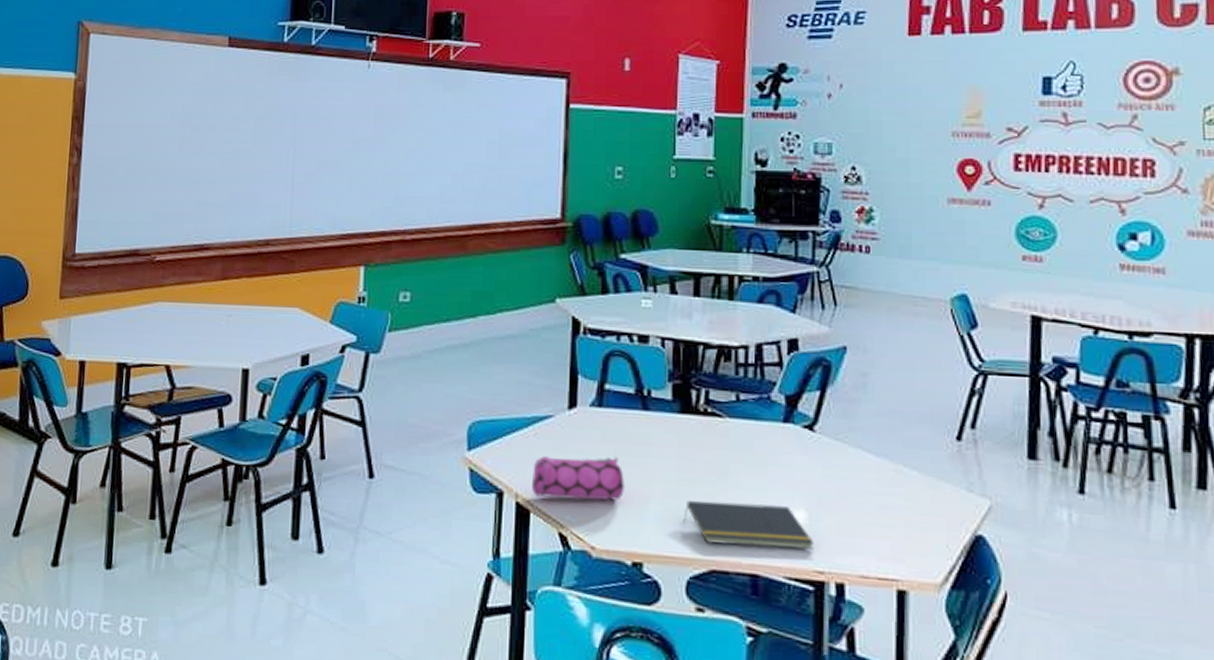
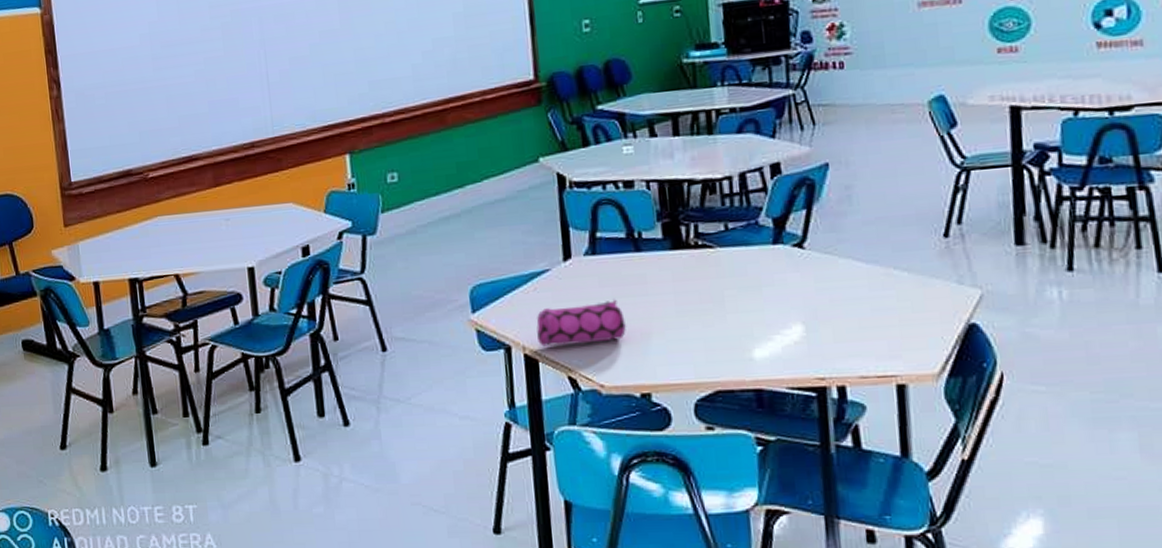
notepad: present [683,500,814,550] -> none [685,322,814,367]

